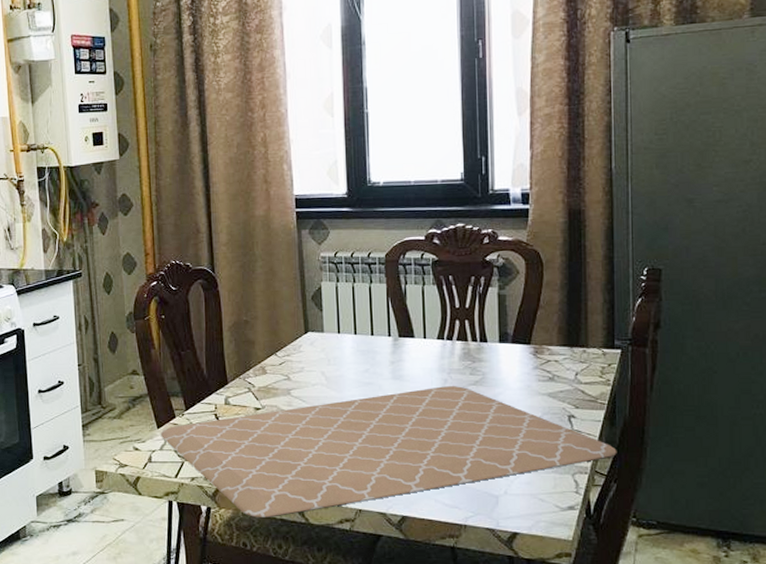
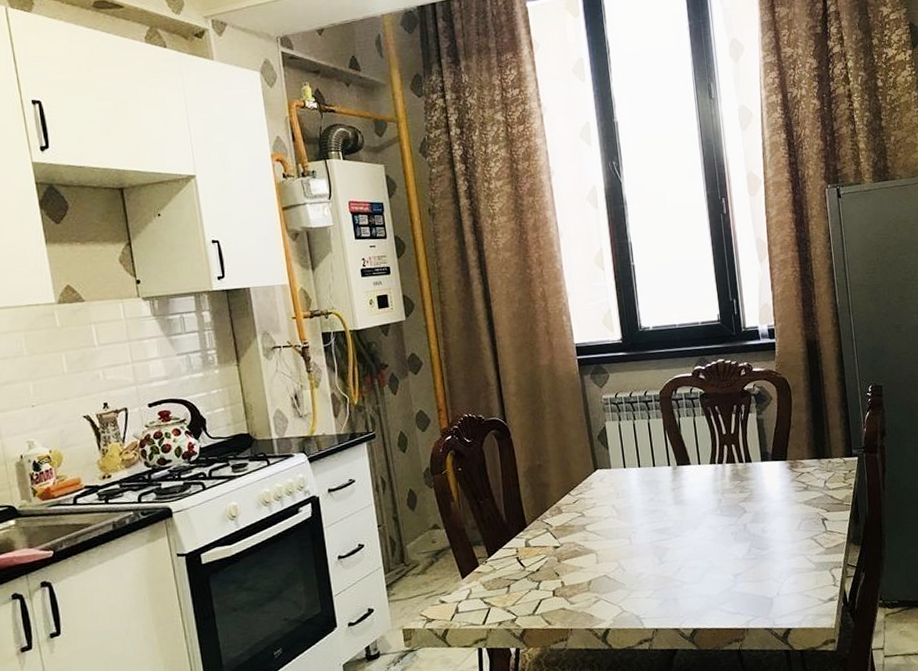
placemat: present [160,386,617,519] -> none [465,504,863,652]

